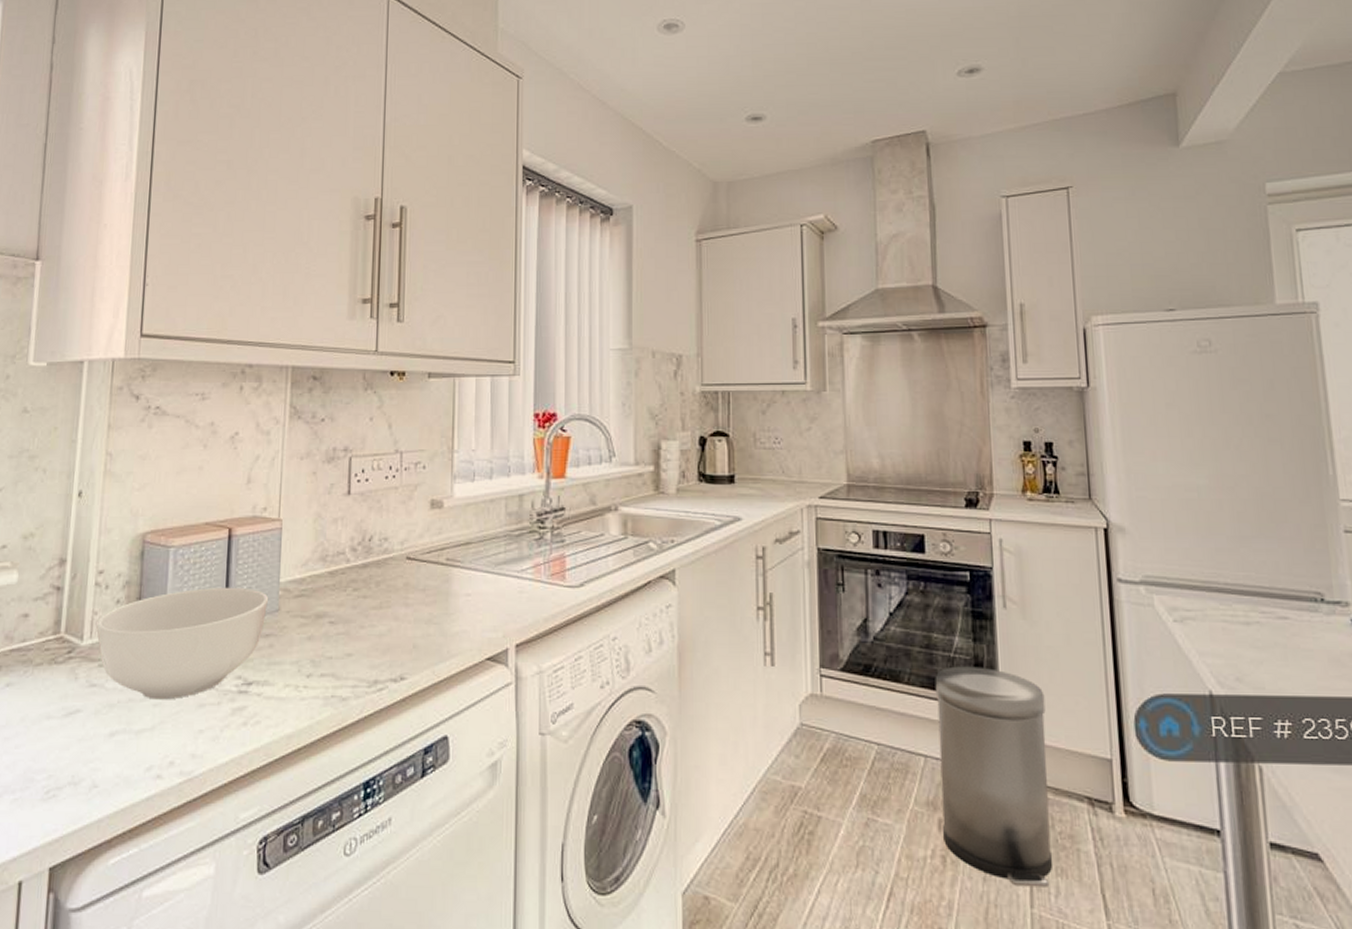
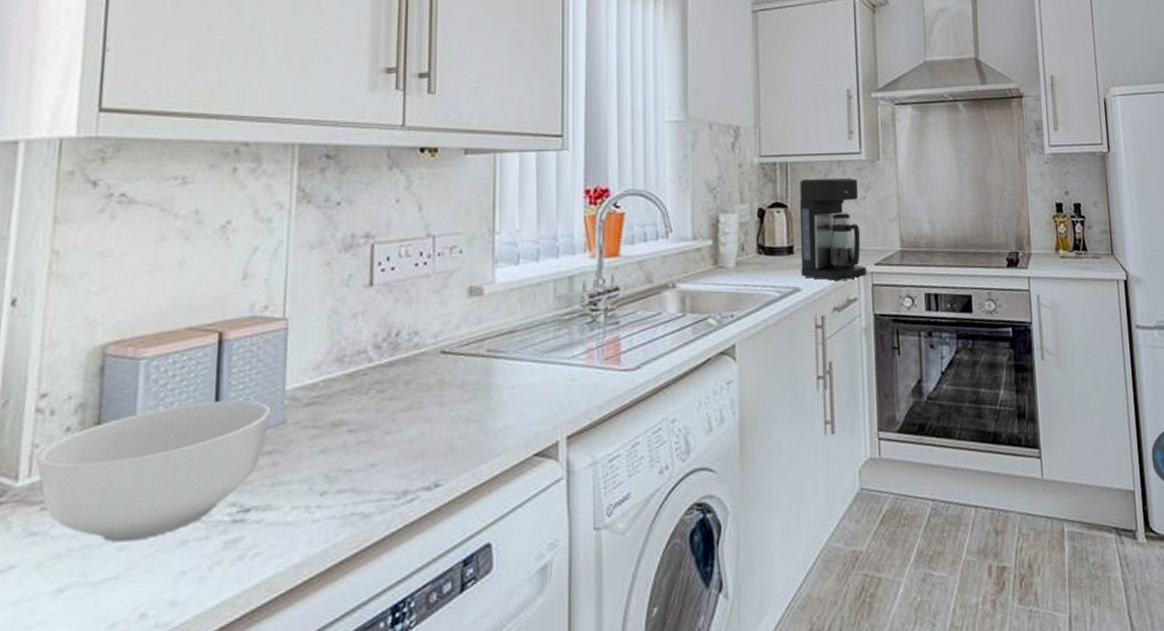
coffee maker: none [741,408,810,513] -> present [799,177,867,282]
pedal bin: present [935,666,1052,887] -> none [983,416,1087,620]

